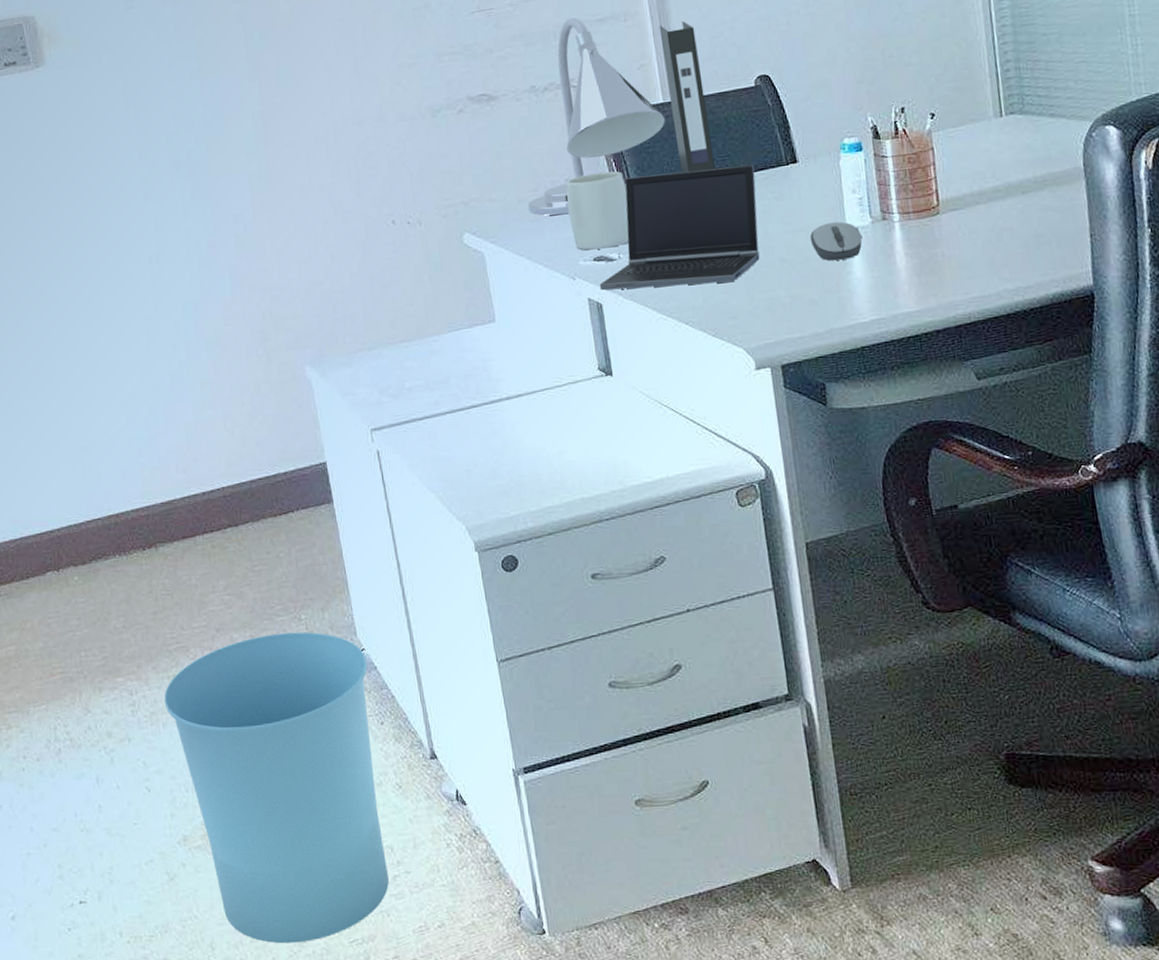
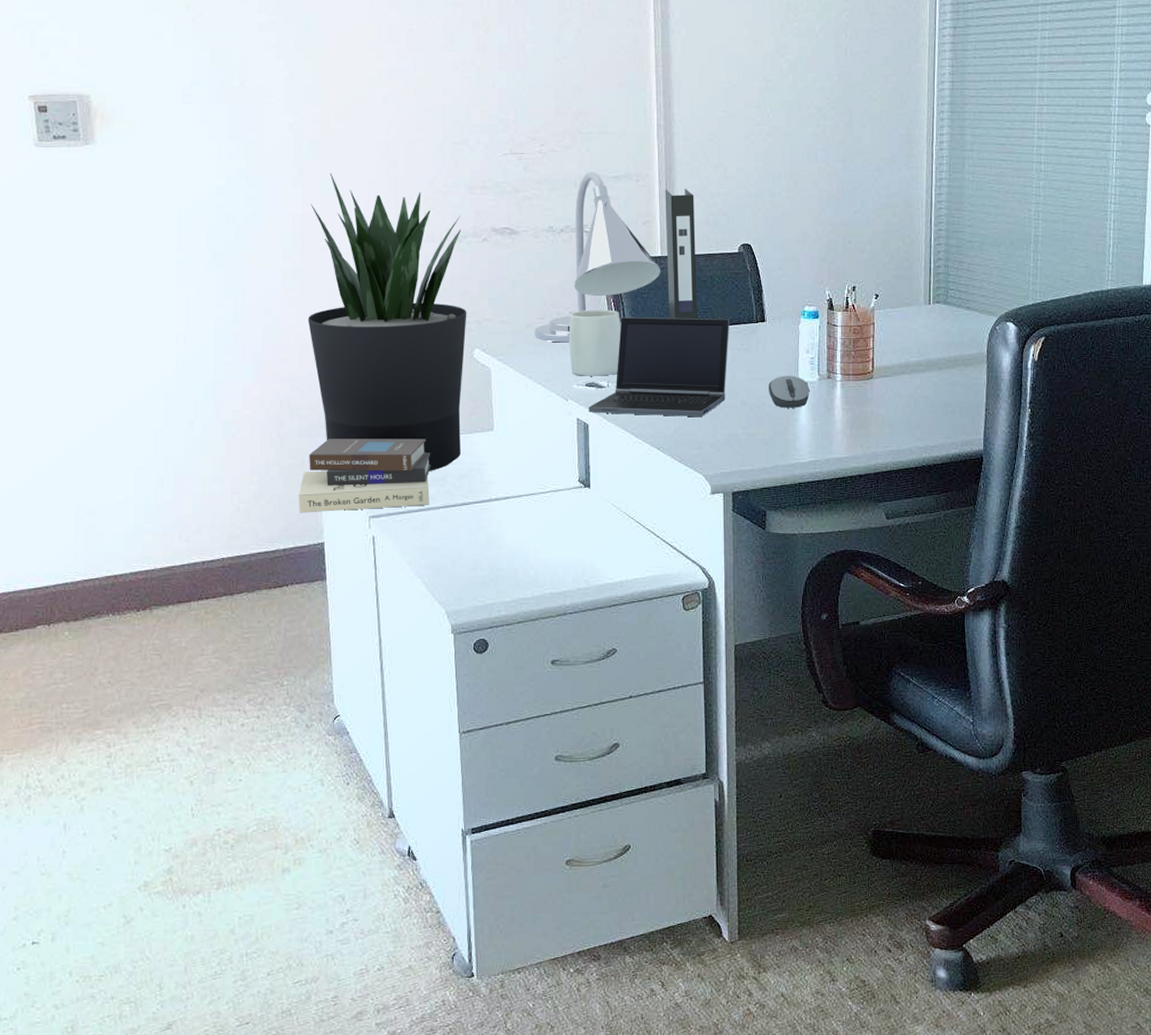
waste bin: present [164,631,389,944] -> none [141,696,340,984]
planter: none [269,61,462,374] -> present [307,173,467,471]
books: none [293,338,434,432] -> present [298,438,431,513]

